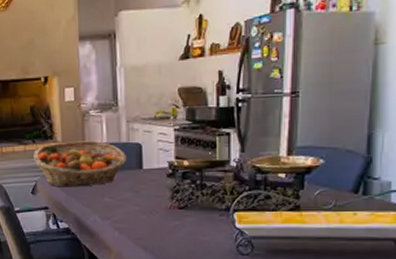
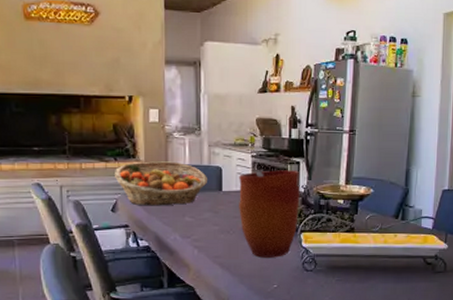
vase: none [161,142,232,240] -> present [239,170,300,258]

